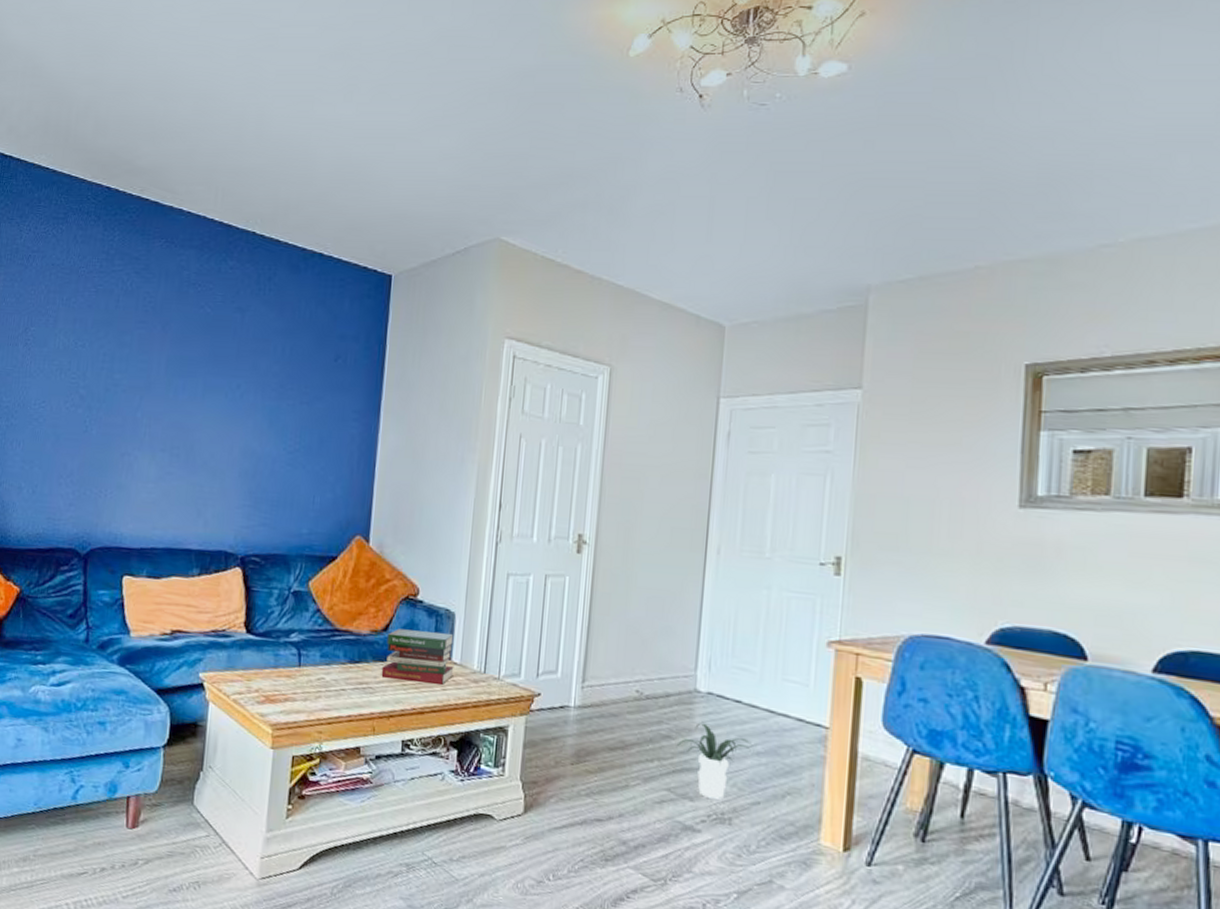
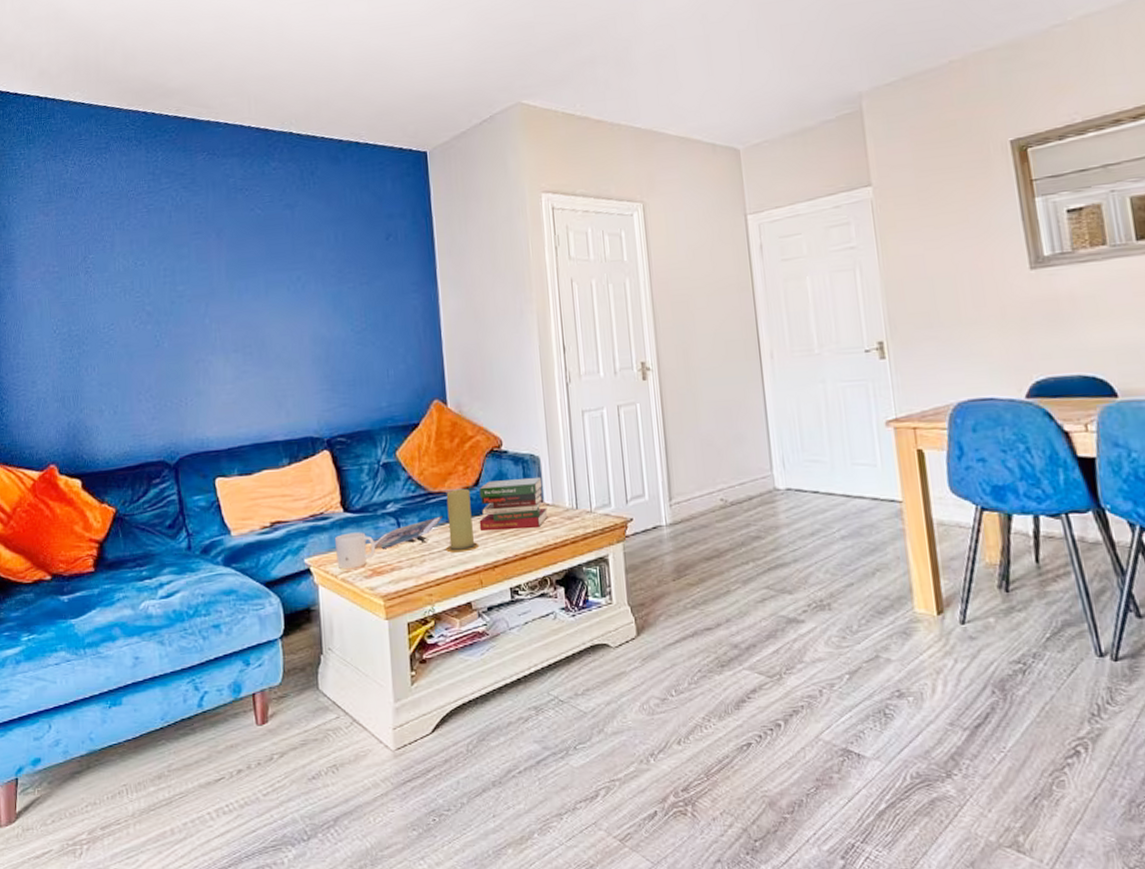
mug: none [231,654,273,693] -> present [334,532,376,570]
magazine: none [266,655,347,680] -> present [370,516,444,551]
candle: none [344,630,378,696] -> present [446,488,478,553]
potted plant: present [676,722,755,799] -> none [766,518,839,588]

